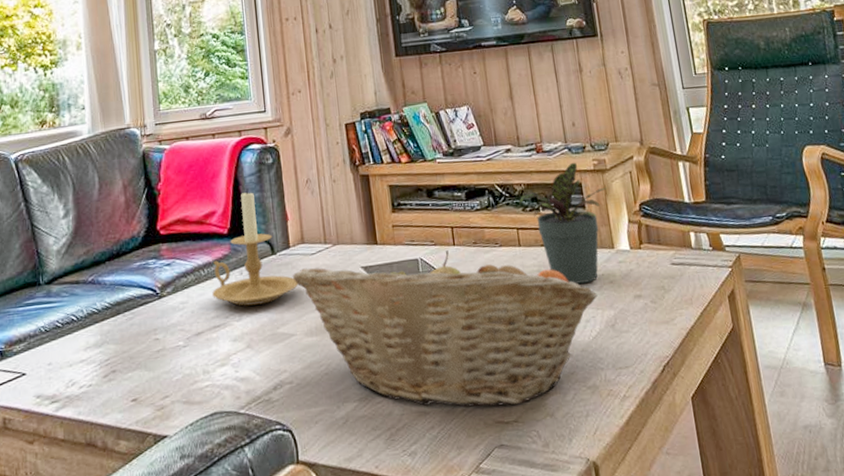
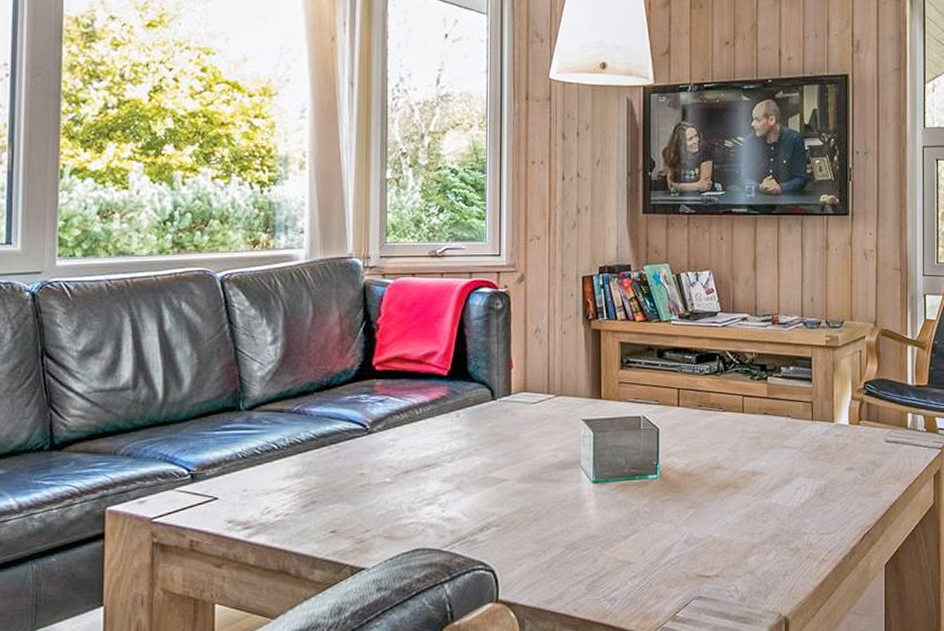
candle holder: present [212,189,299,306] -> none [425,332,516,448]
fruit basket: present [292,250,598,407] -> none [510,411,812,561]
potted plant: present [519,162,606,284] -> none [748,336,835,453]

